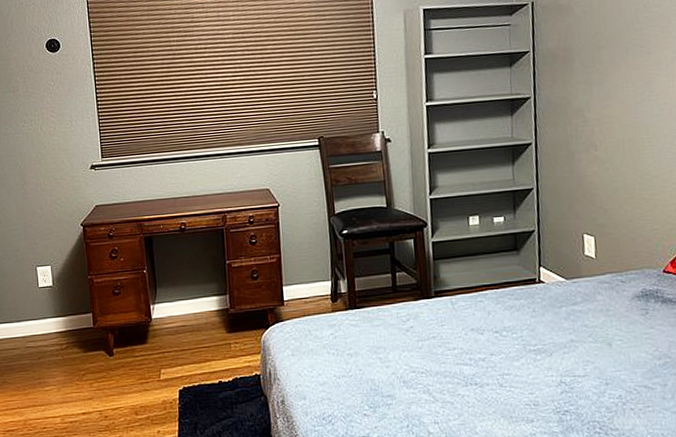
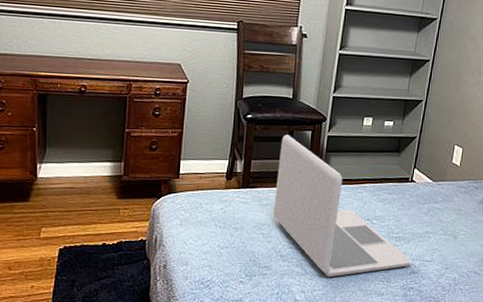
laptop: none [382,246,560,404] -> present [273,134,411,277]

